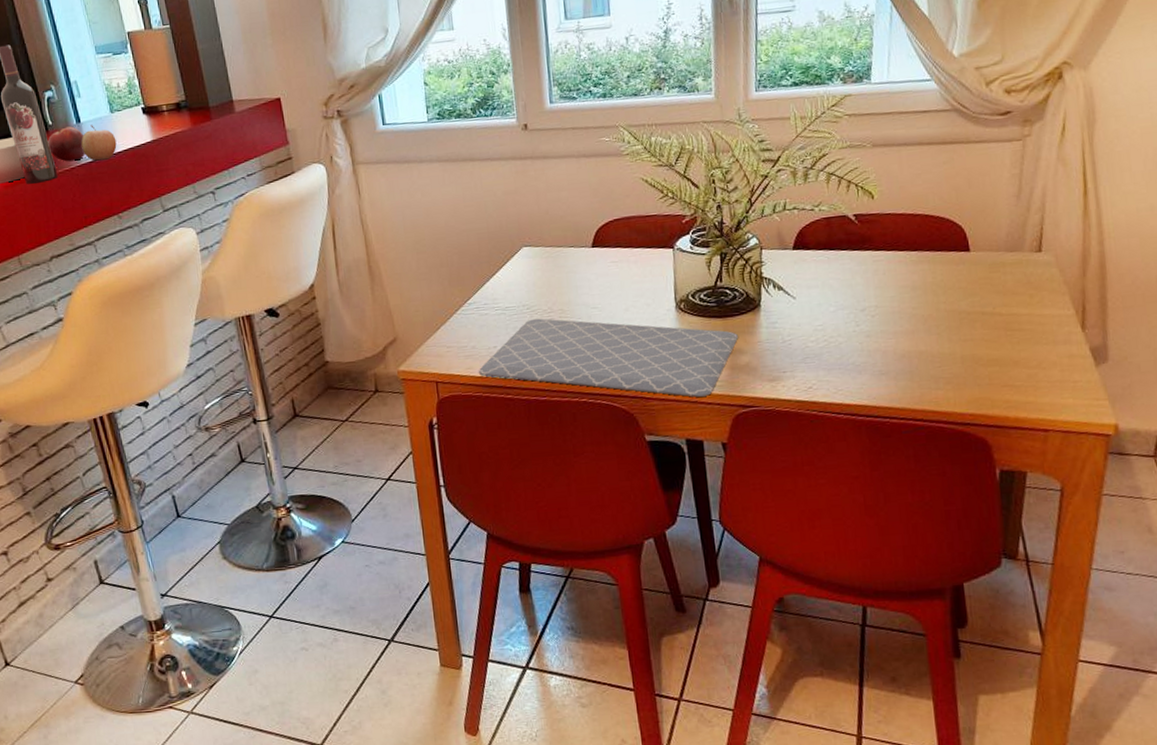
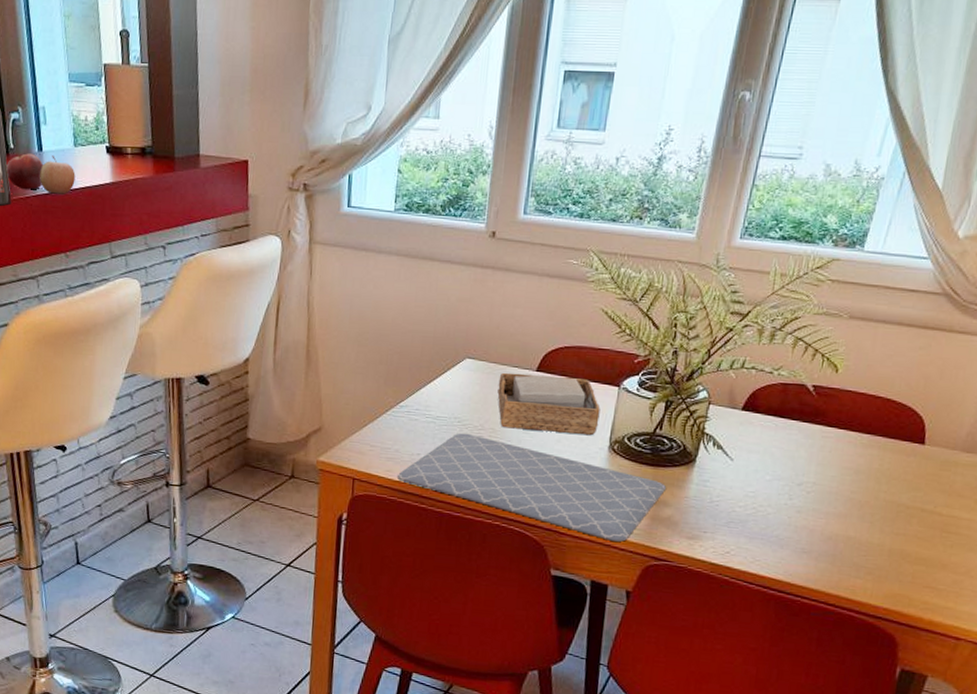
napkin holder: none [557,246,662,307] -> present [497,372,601,436]

